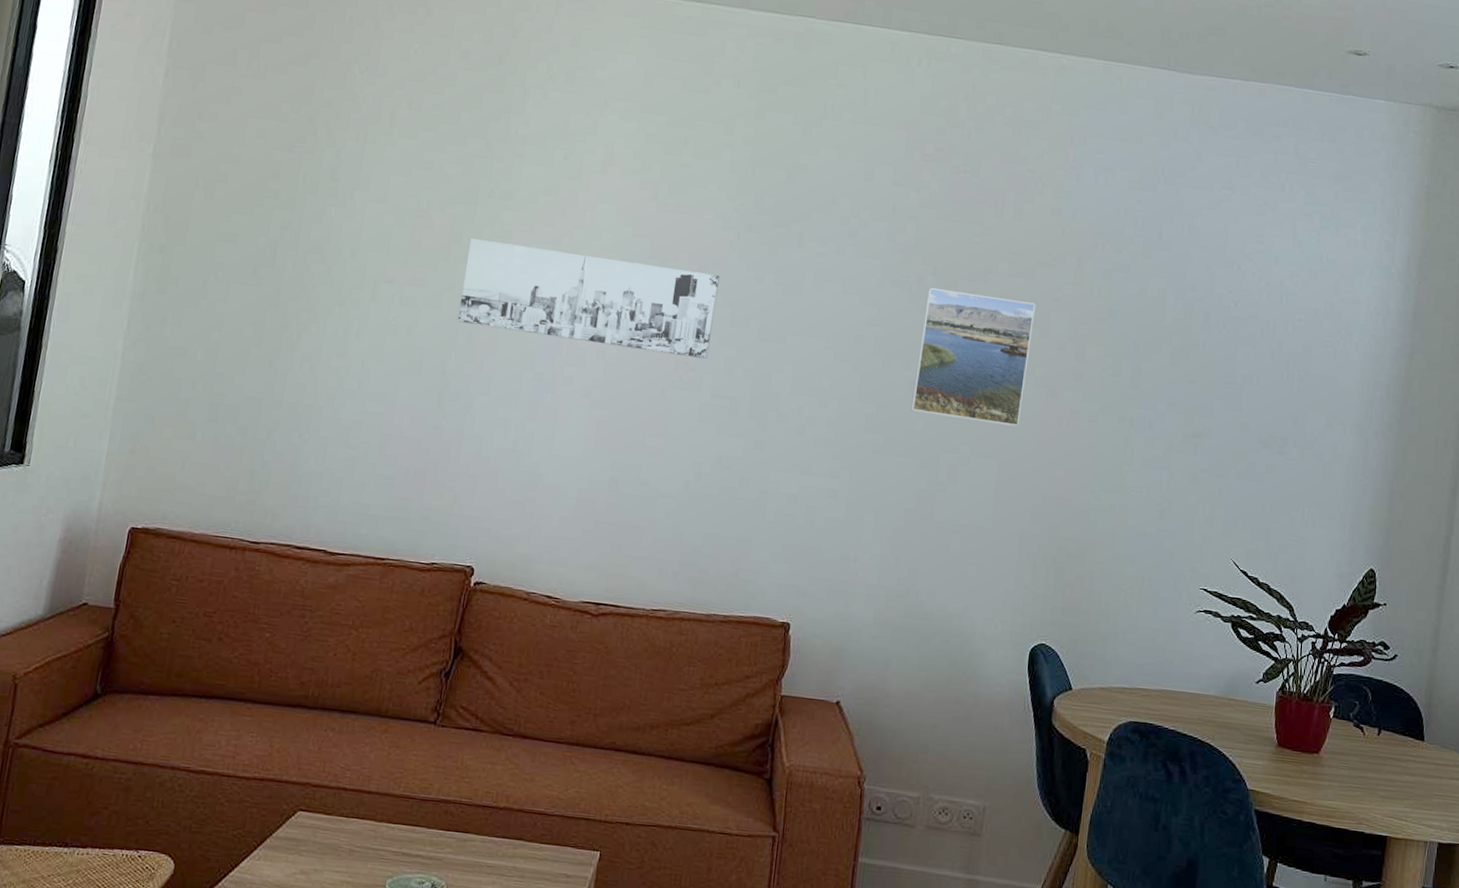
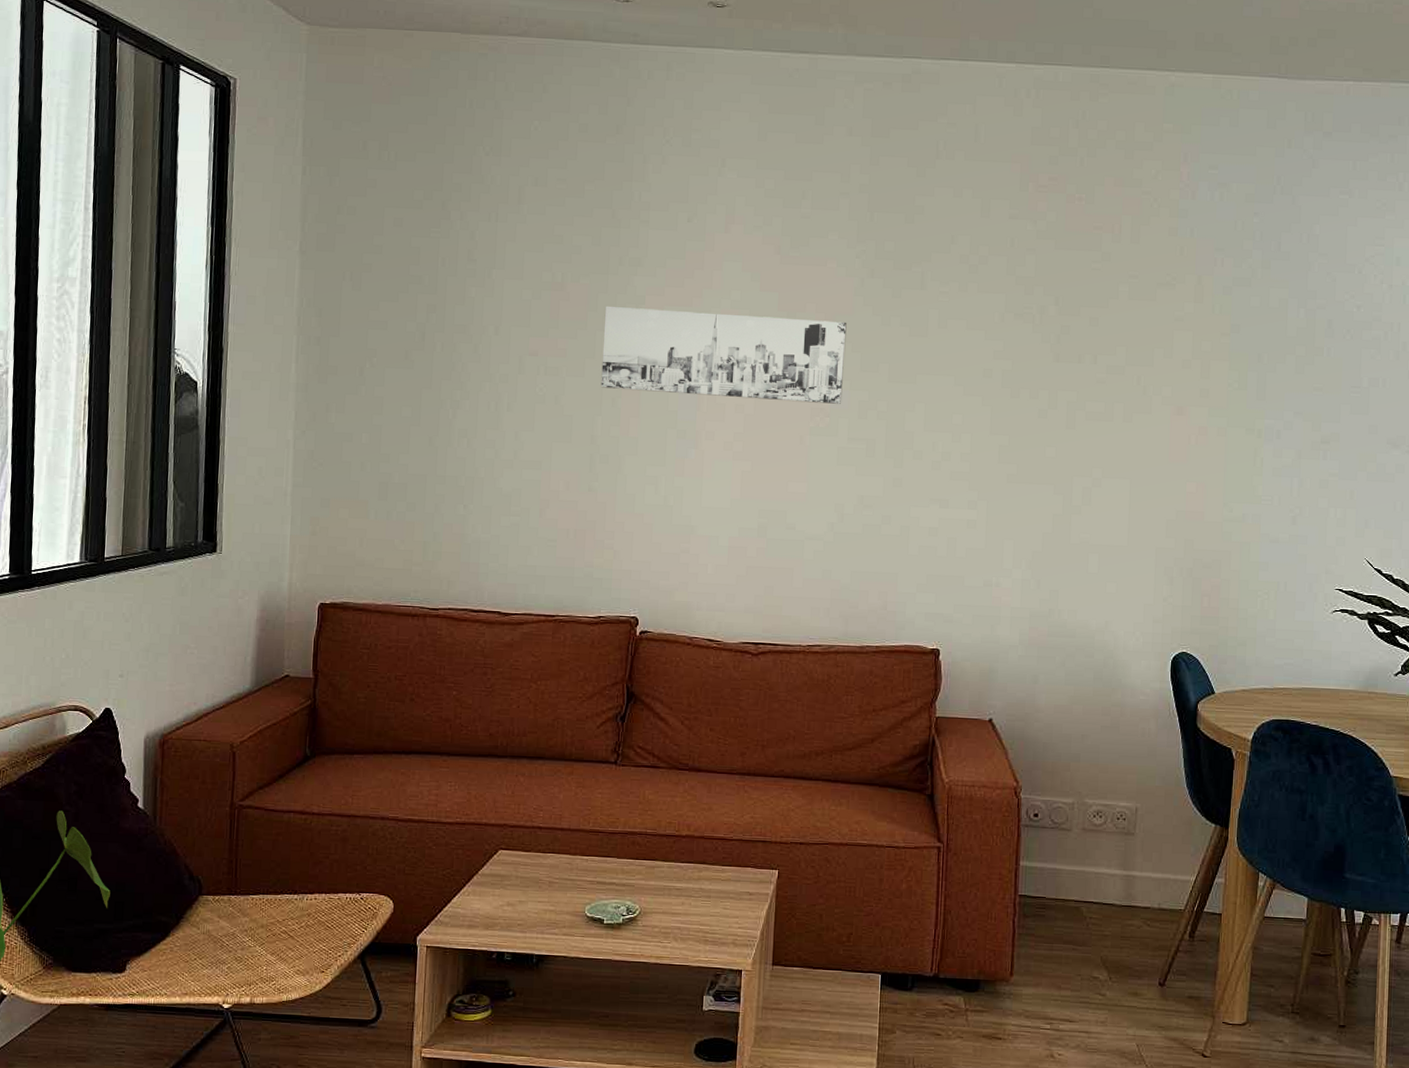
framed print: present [911,288,1036,427] -> none [1042,317,1159,446]

